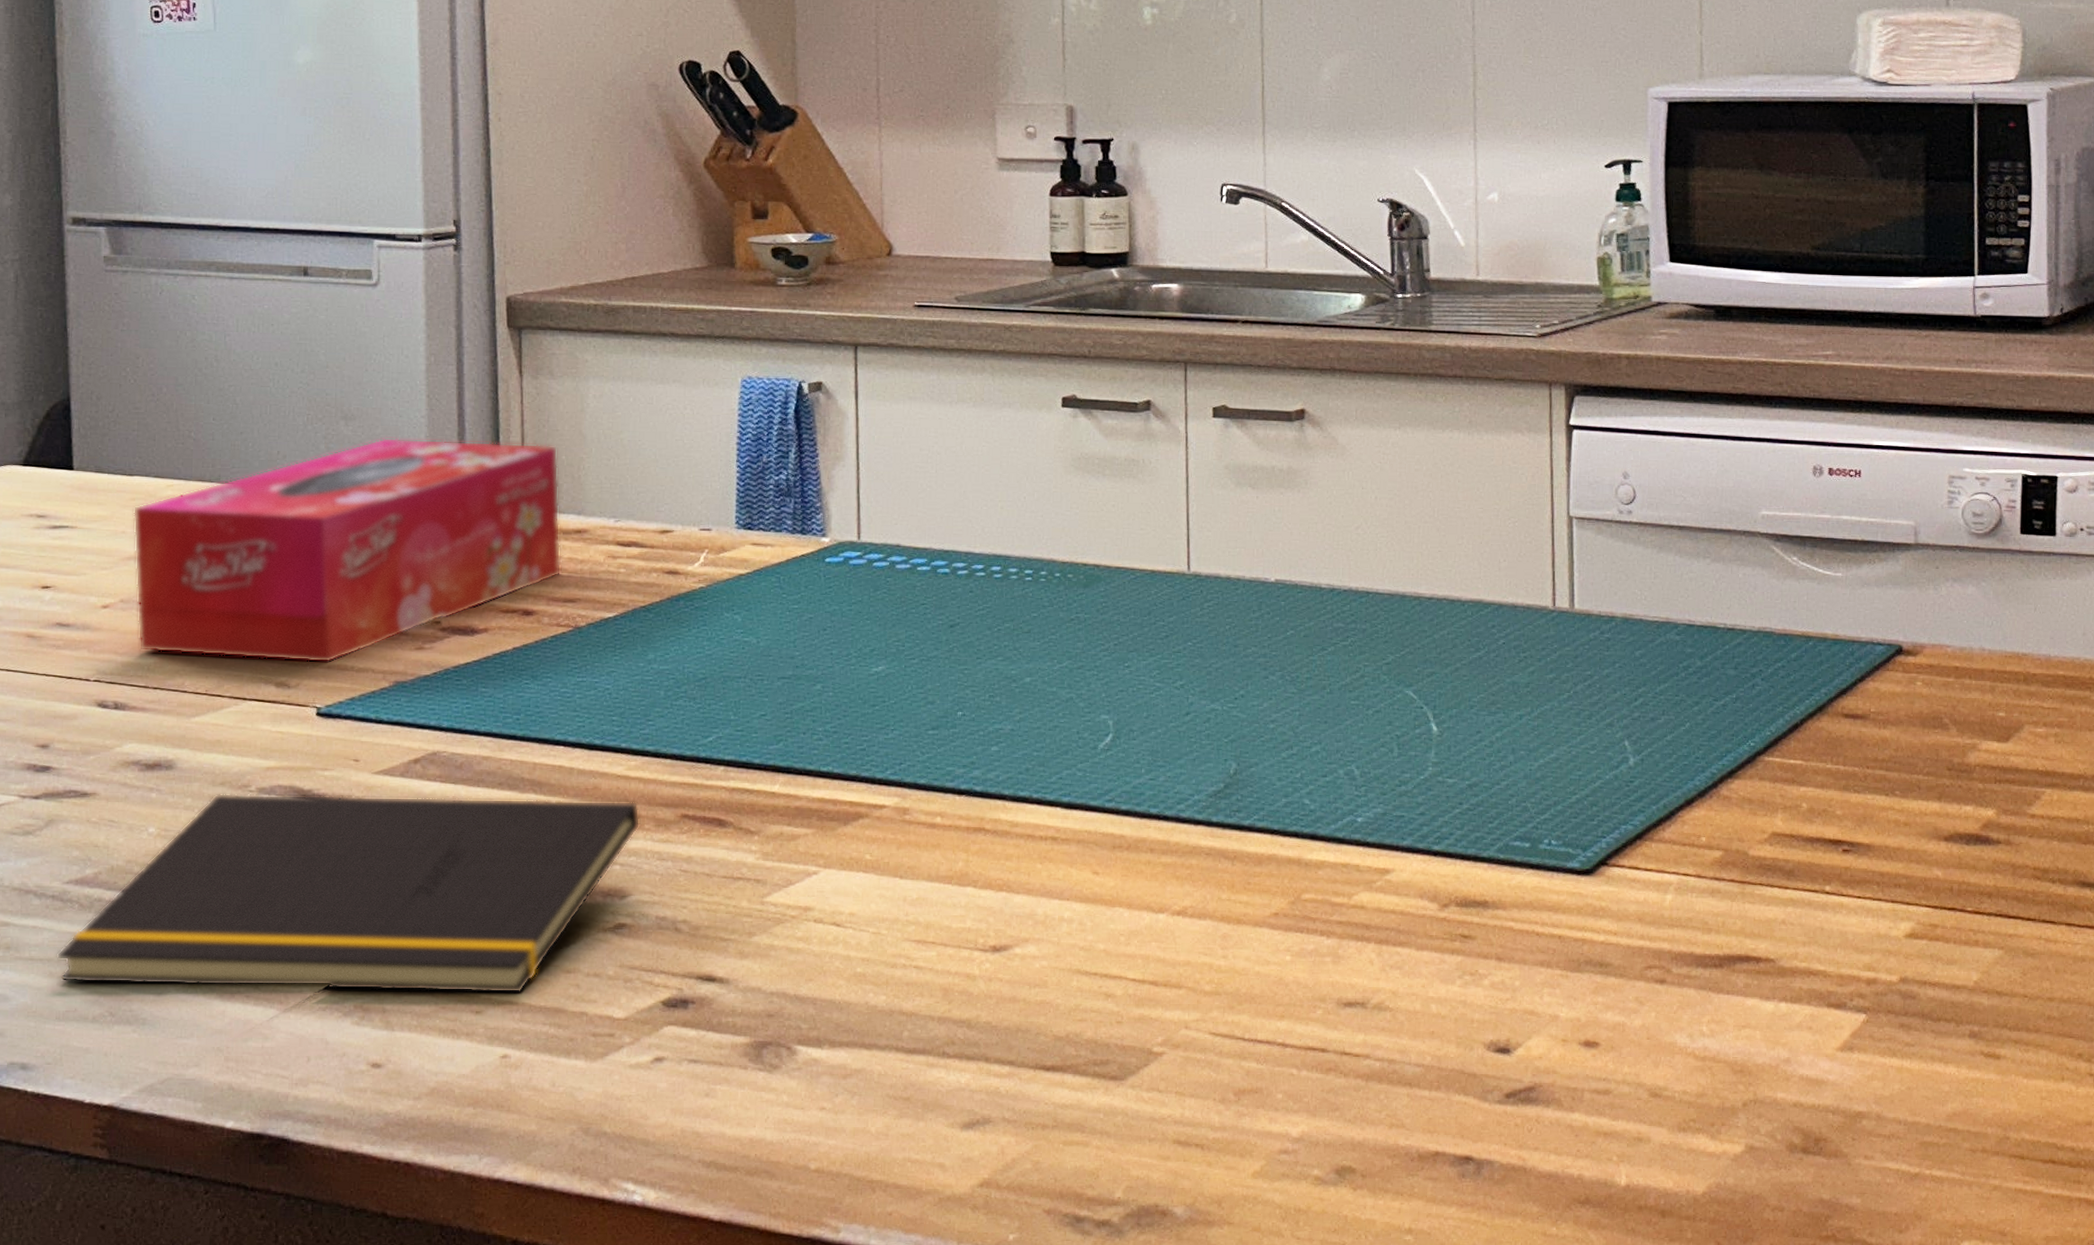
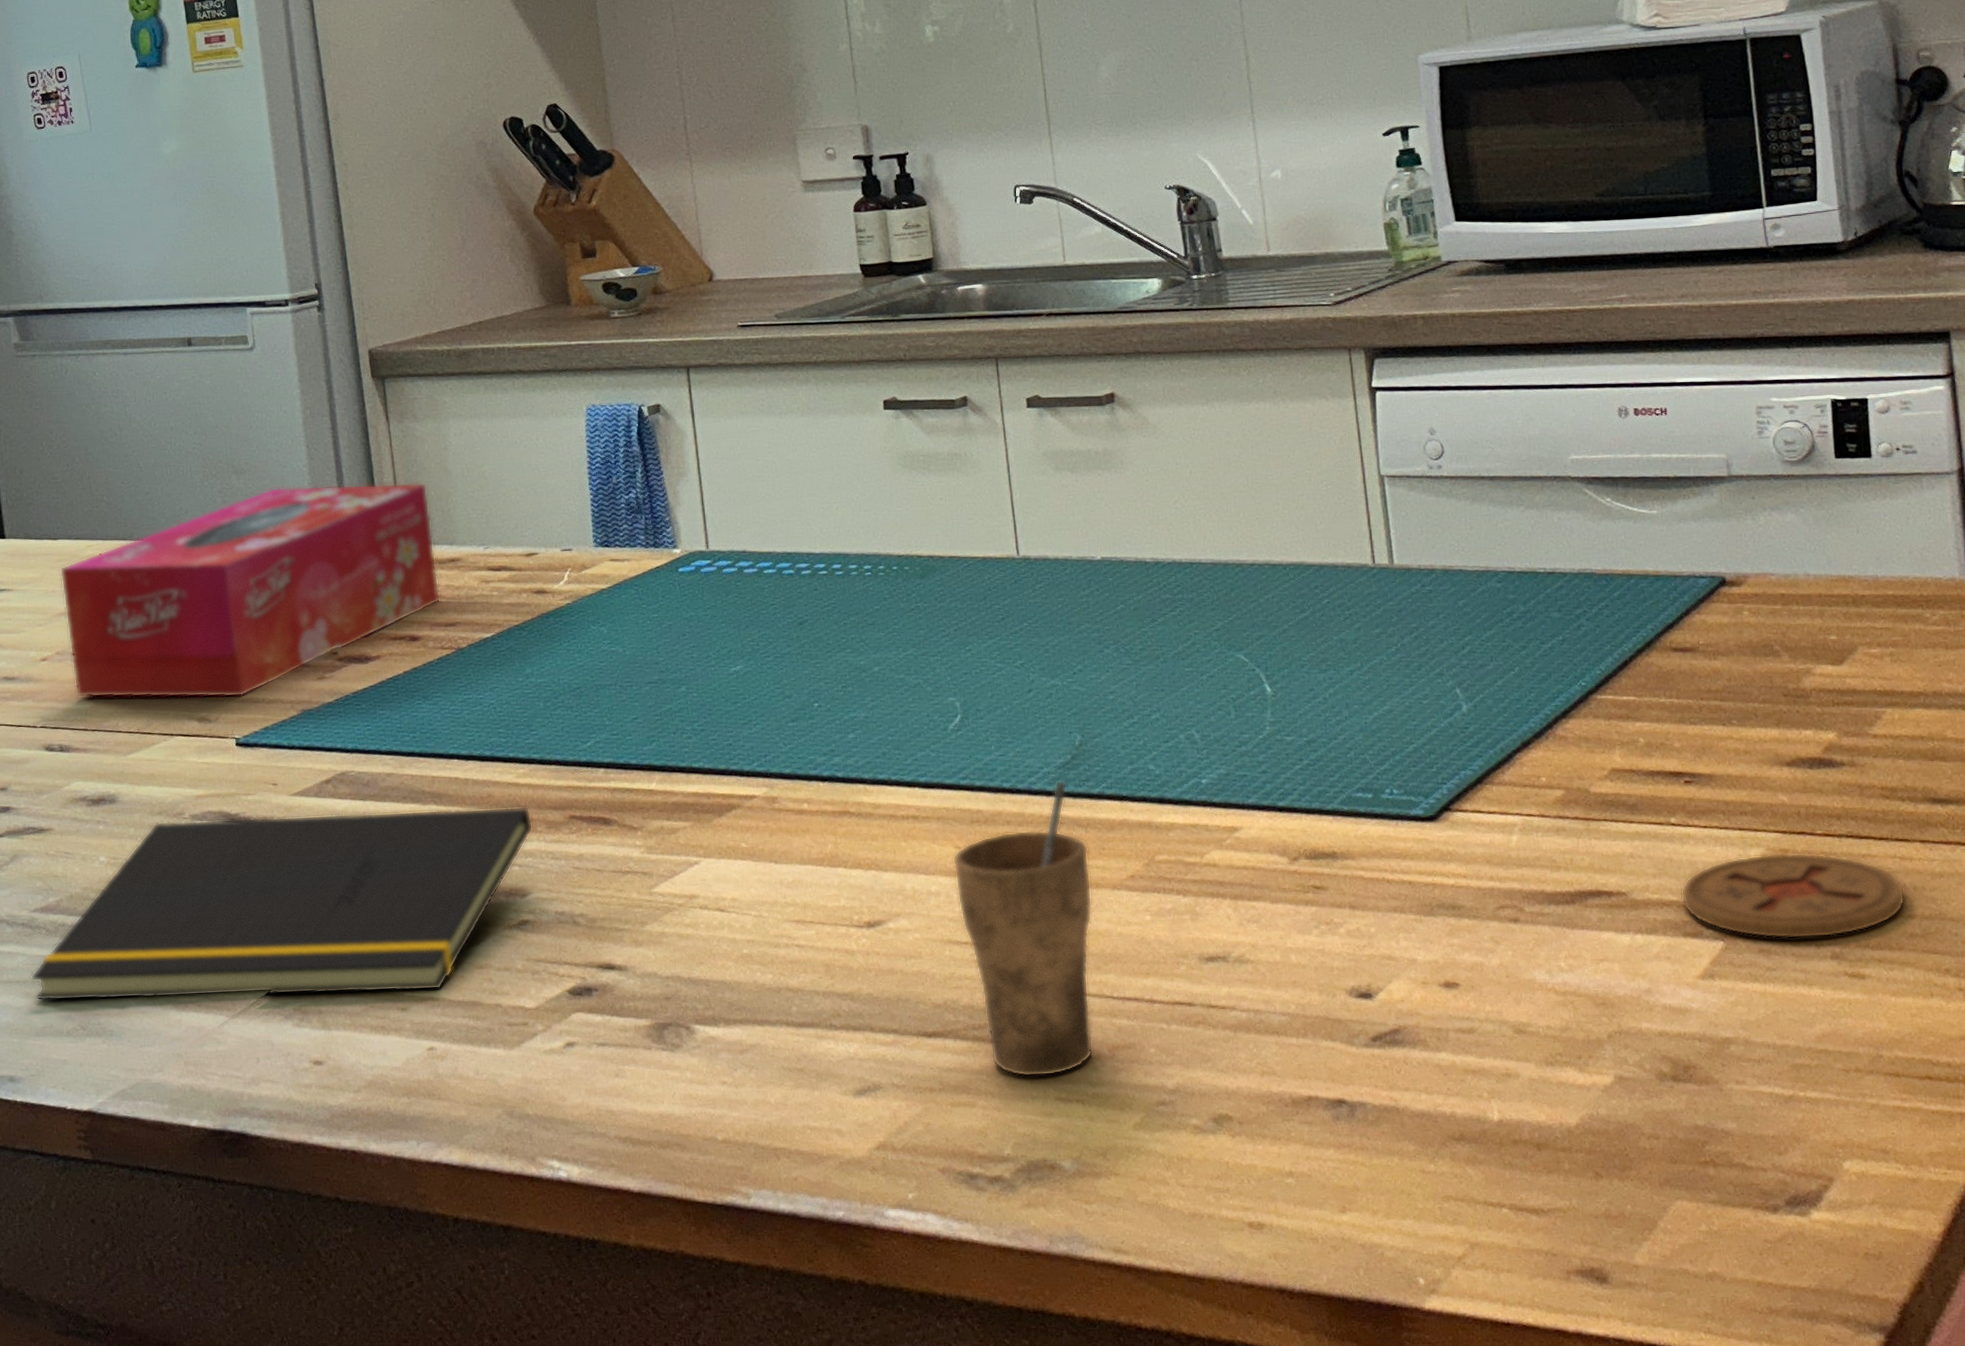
cup: none [1089,809,1234,1118] -> present [952,780,1094,1077]
coaster: none [1828,928,2047,1016] -> present [1681,853,1906,939]

